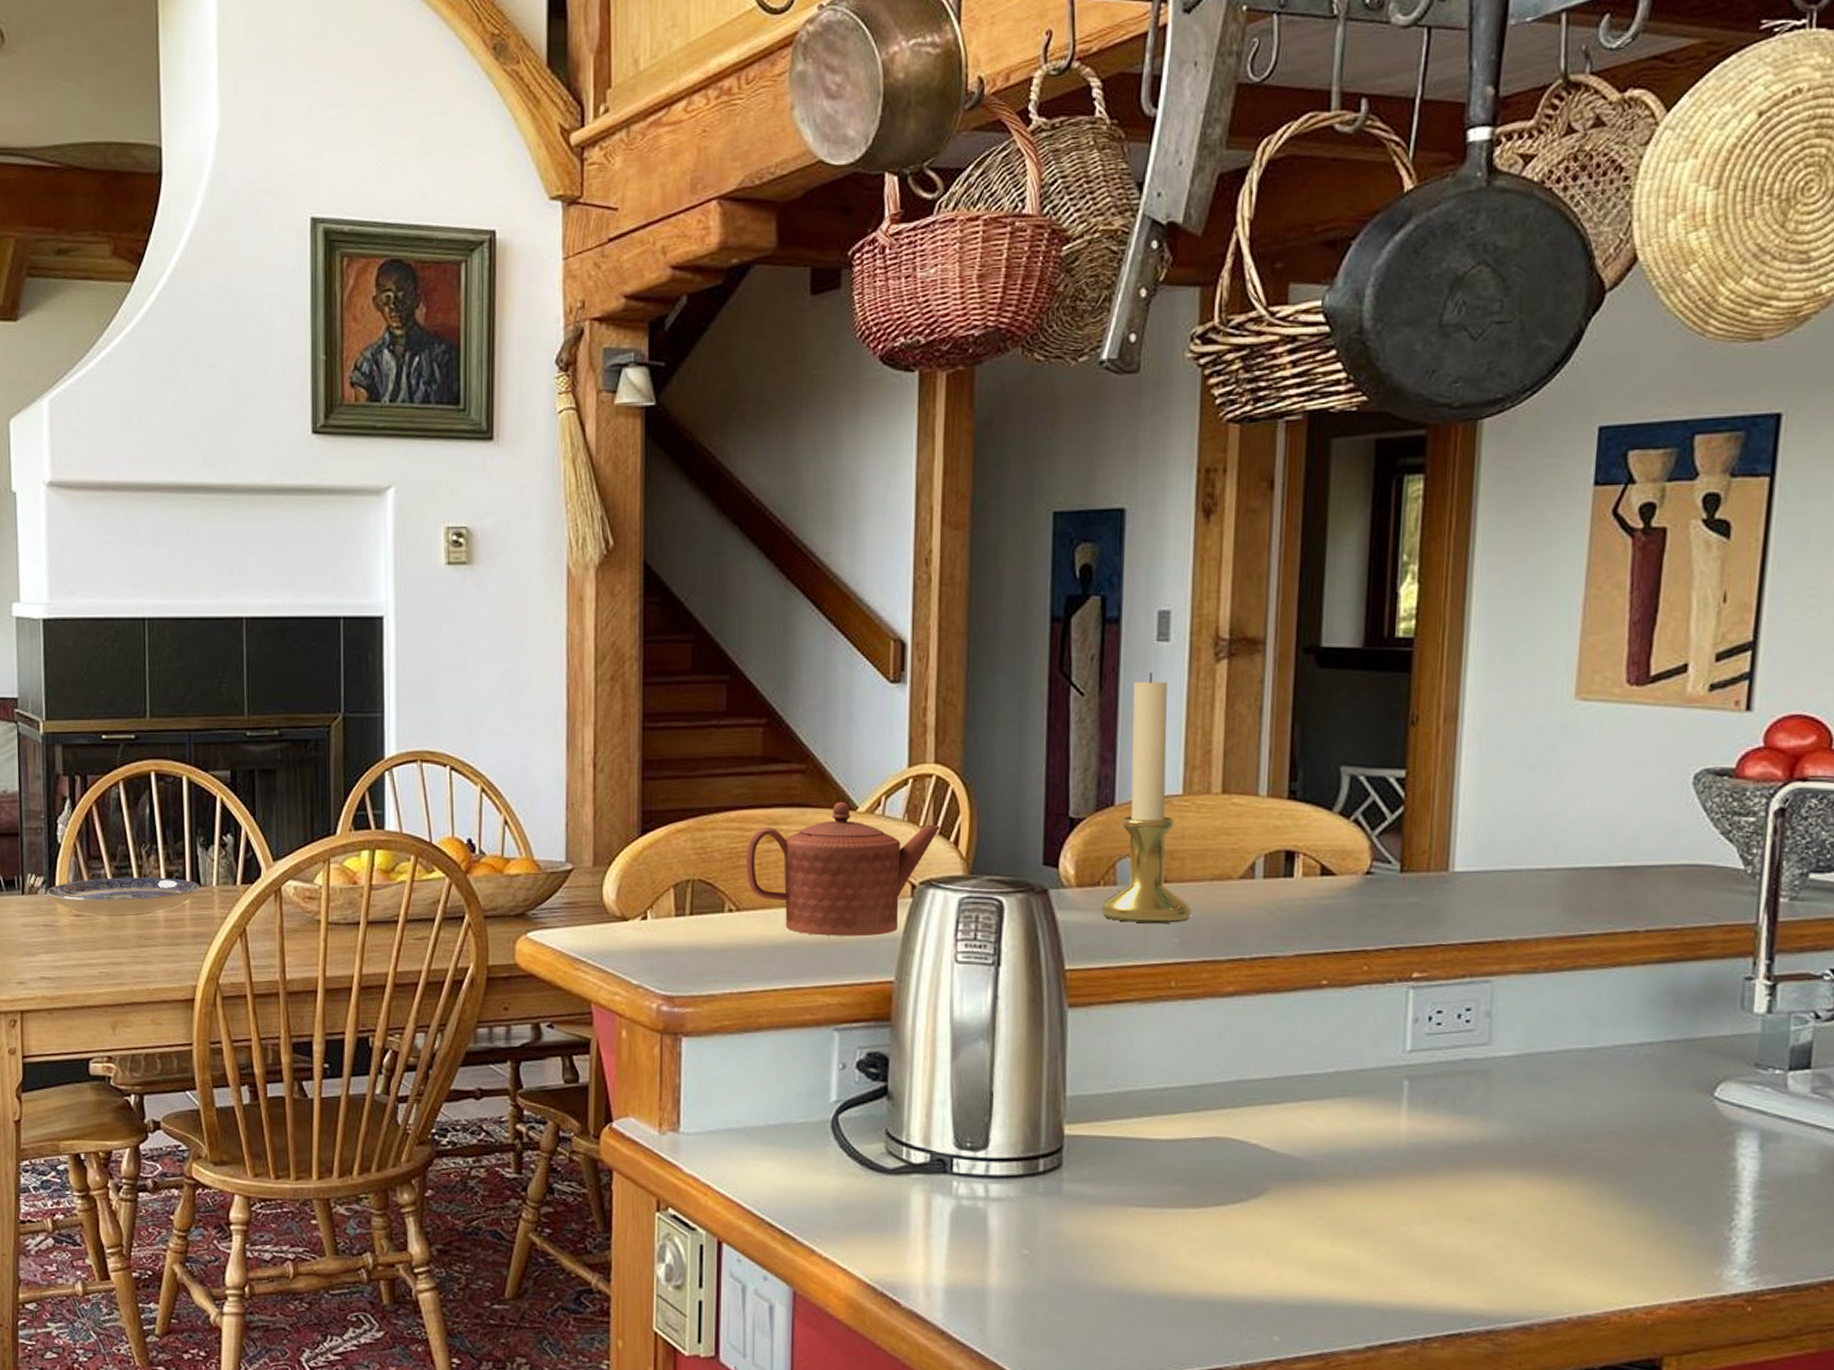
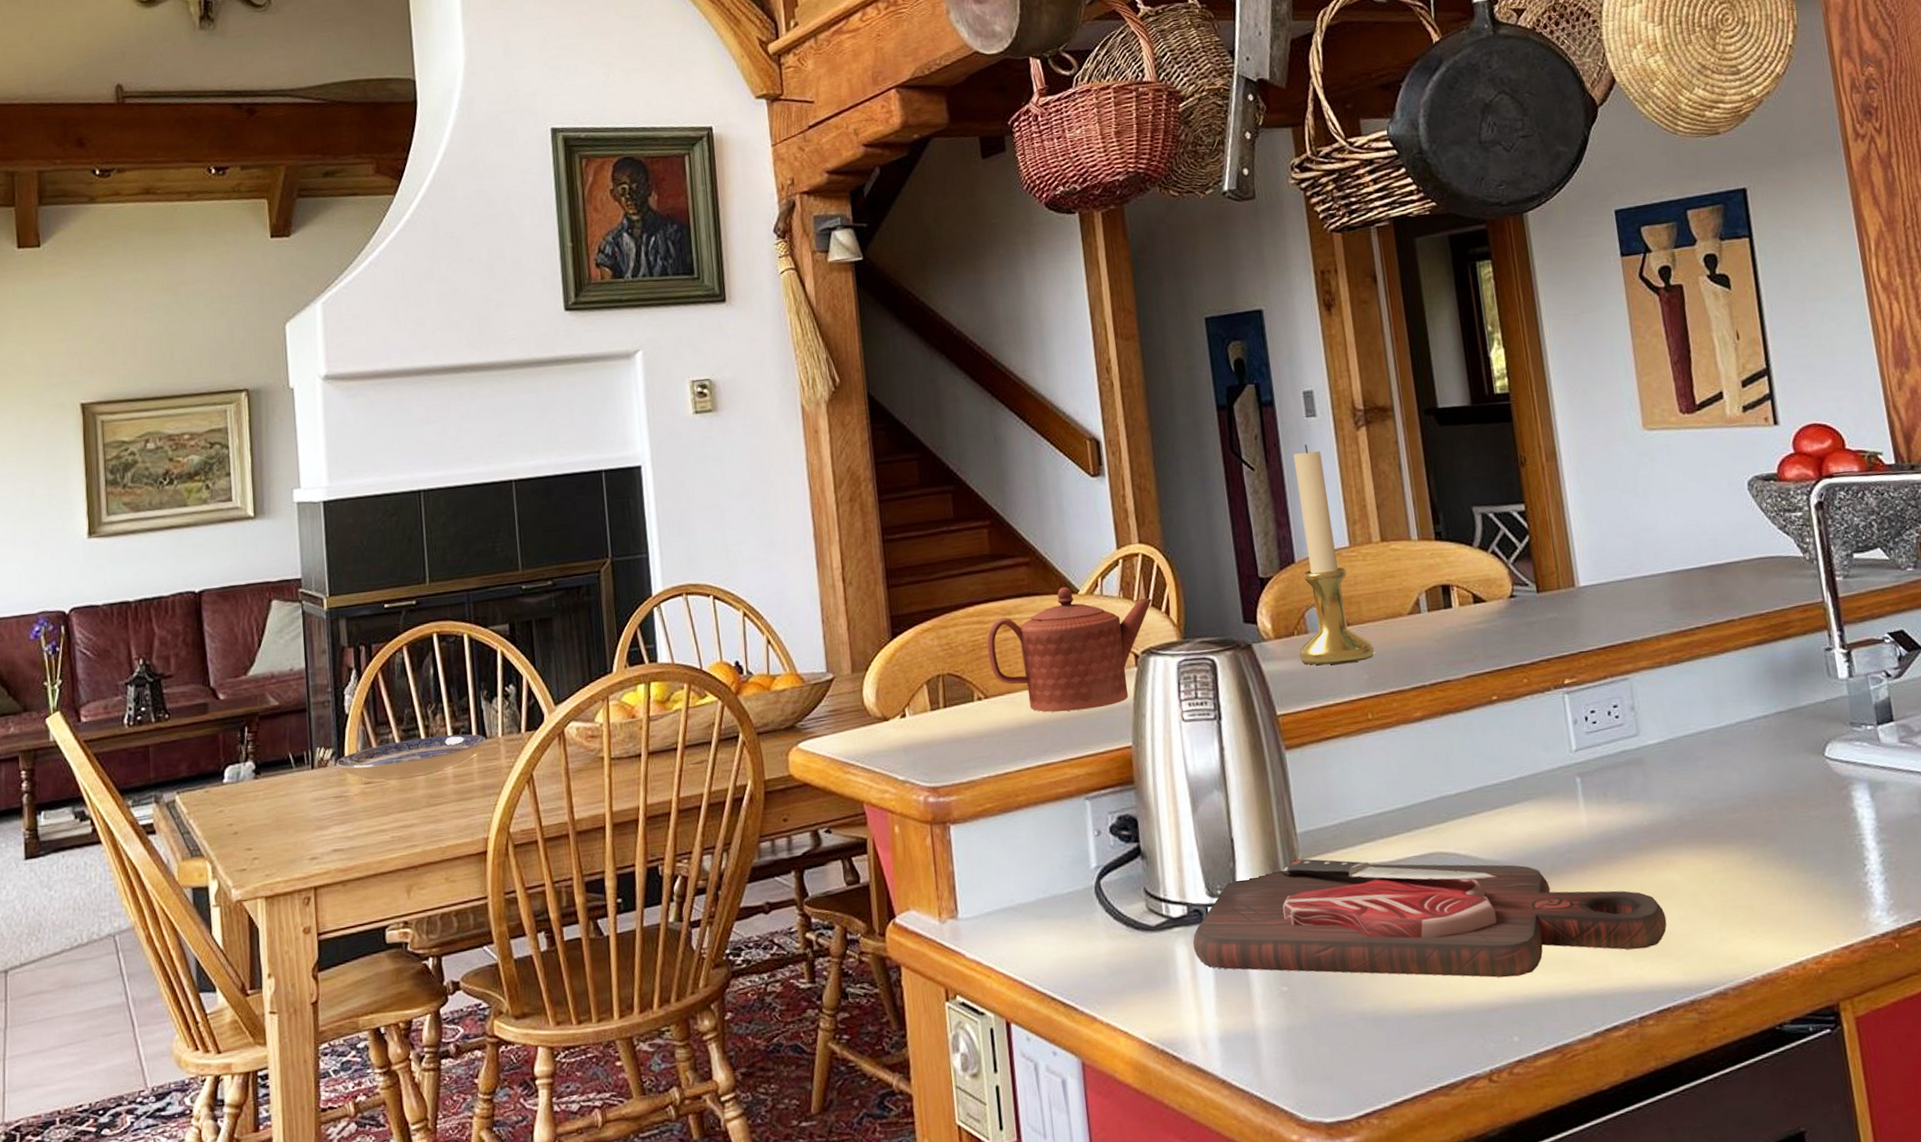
cutting board: none [930,1122,1478,1277] -> present [1192,858,1667,978]

